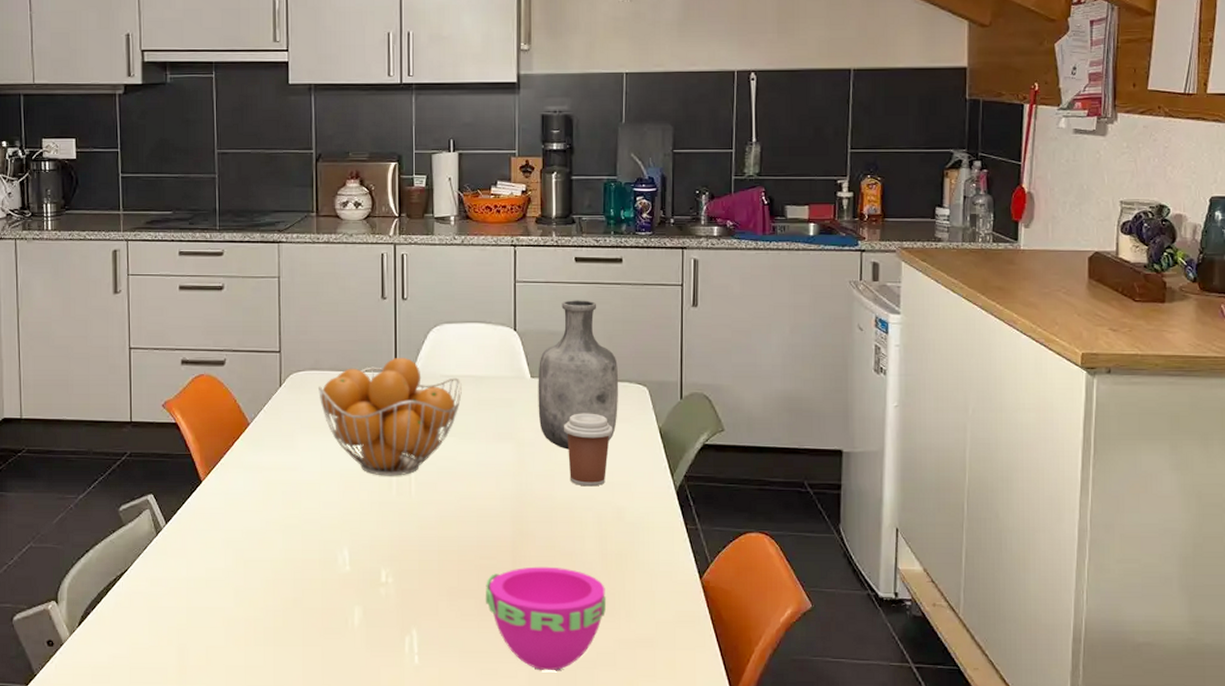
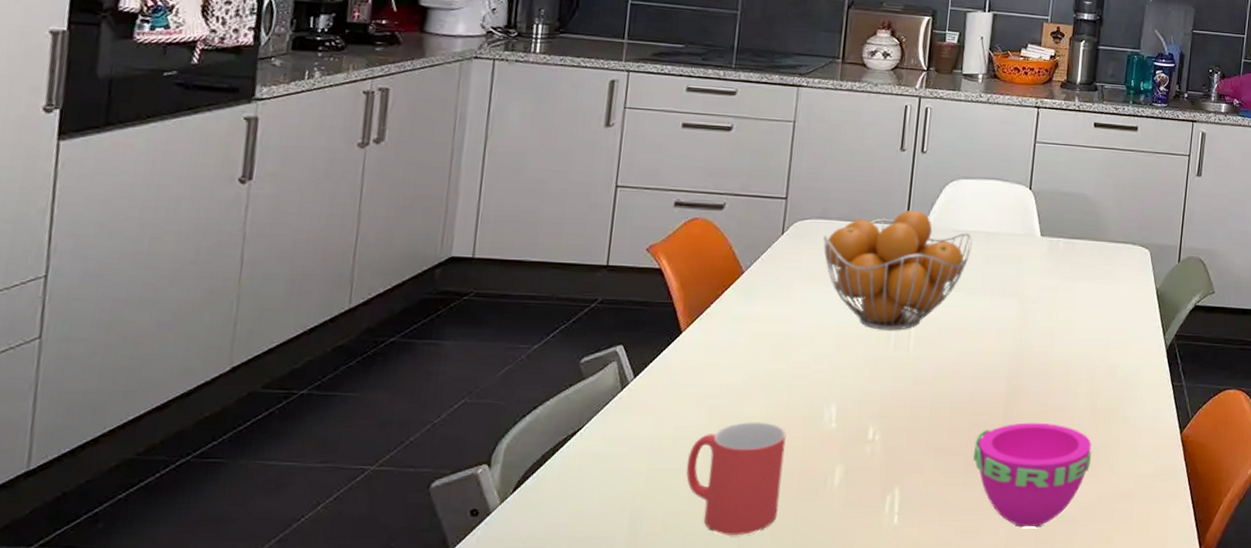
mug: none [220,564,306,670] -> present [686,421,787,535]
vase: present [538,300,619,450] -> none [1044,163,1124,307]
coffee cup: present [564,413,613,487] -> none [1067,272,1114,344]

